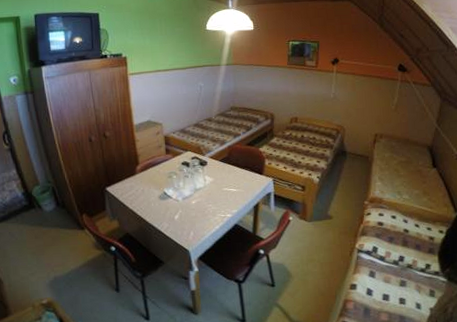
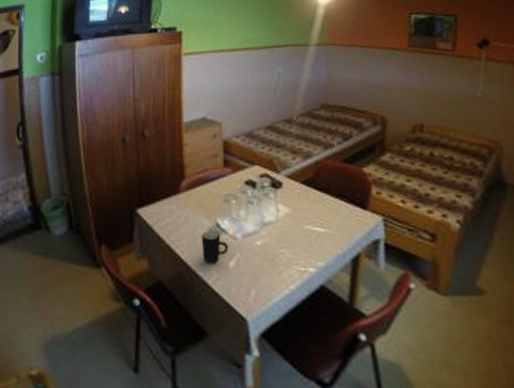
mug: none [154,197,174,219] -> present [201,230,228,264]

